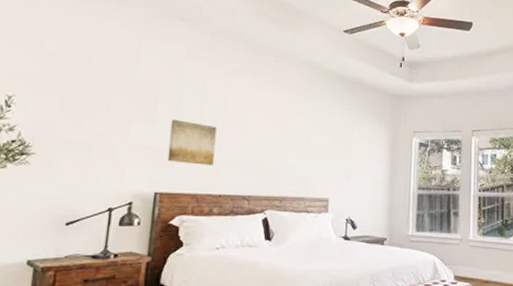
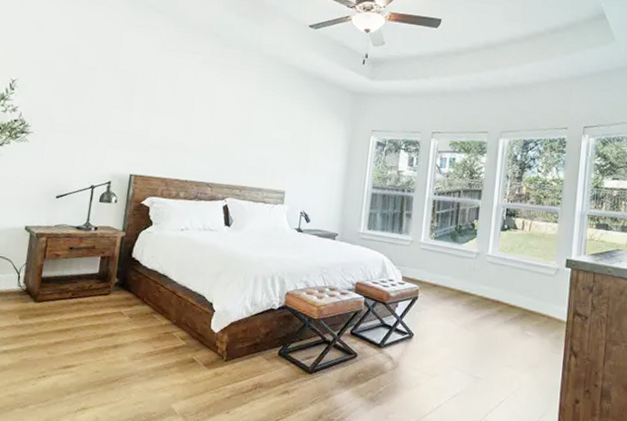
wall art: present [167,119,217,166] -> none [142,107,186,153]

